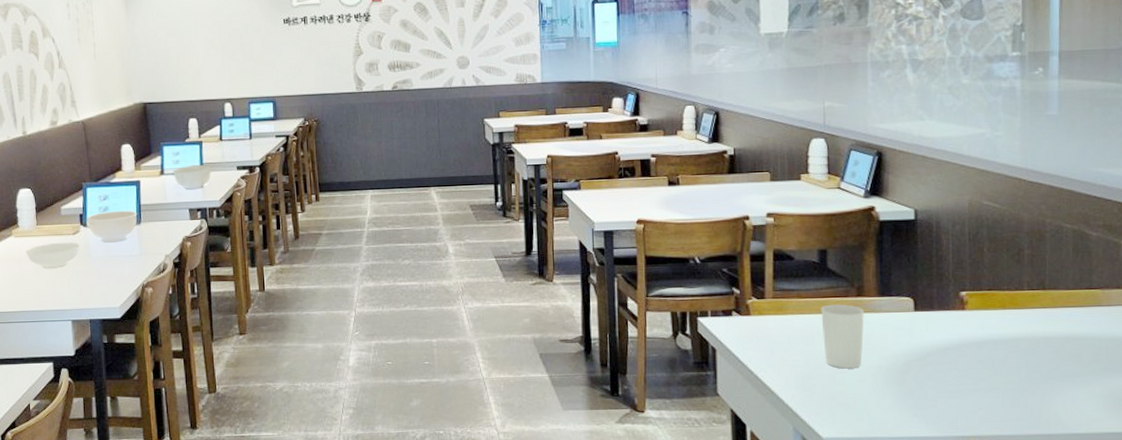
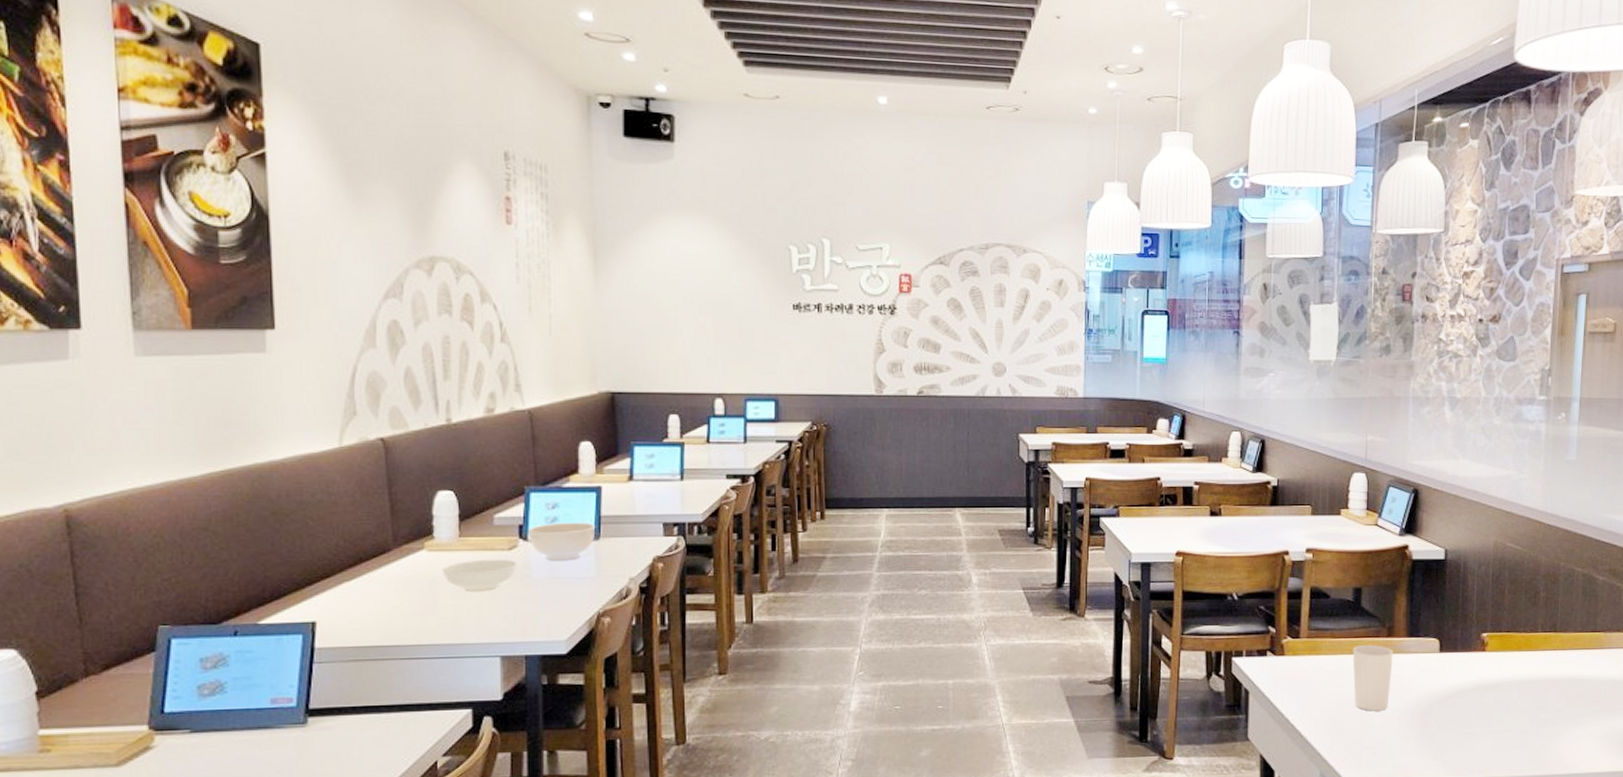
bowl: present [173,164,211,190] -> none [646,470,694,500]

